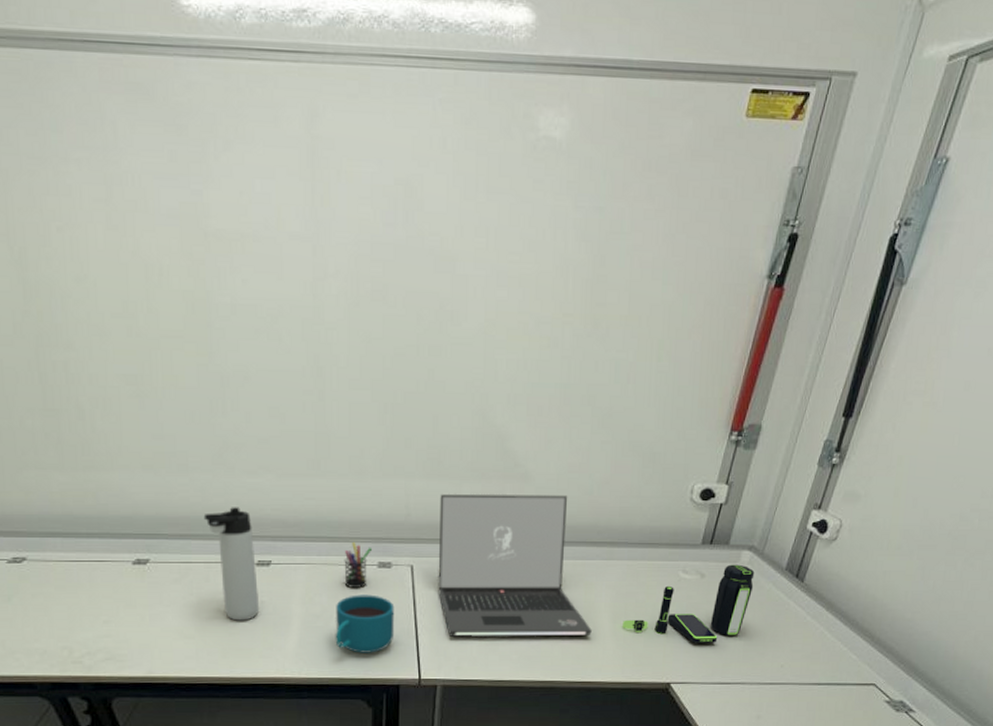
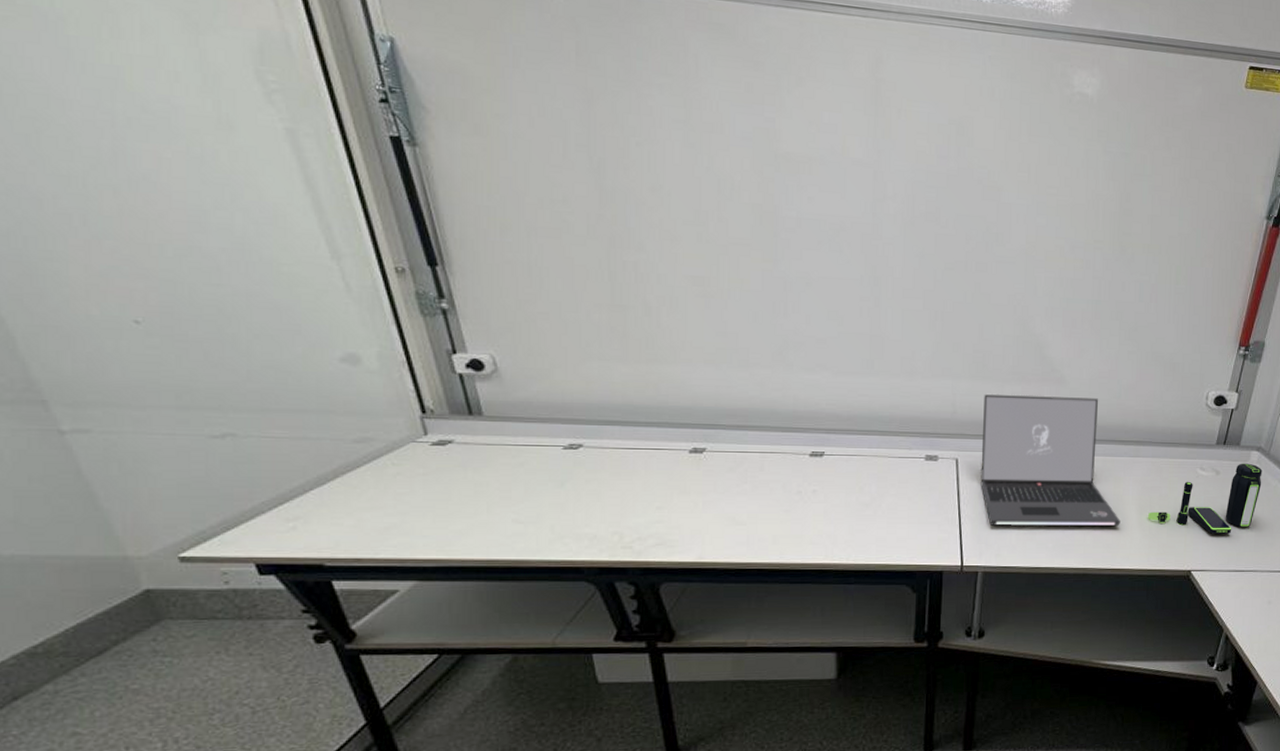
thermos bottle: present [203,507,260,621] -> none [761,401,812,509]
cup: present [335,594,395,653] -> none [883,485,940,541]
pen holder: present [344,541,373,588] -> none [893,435,921,479]

